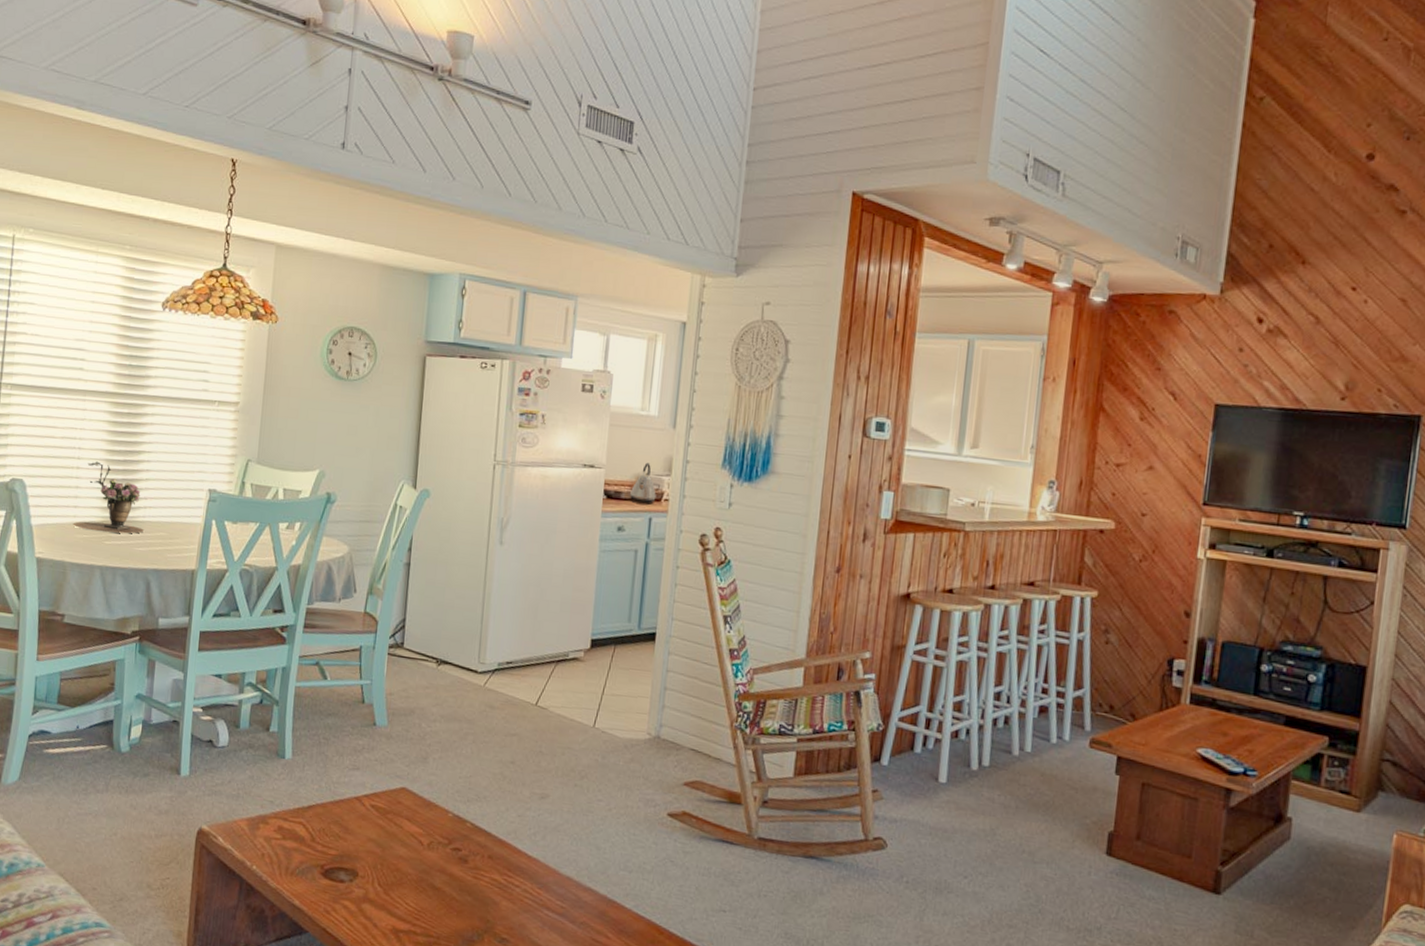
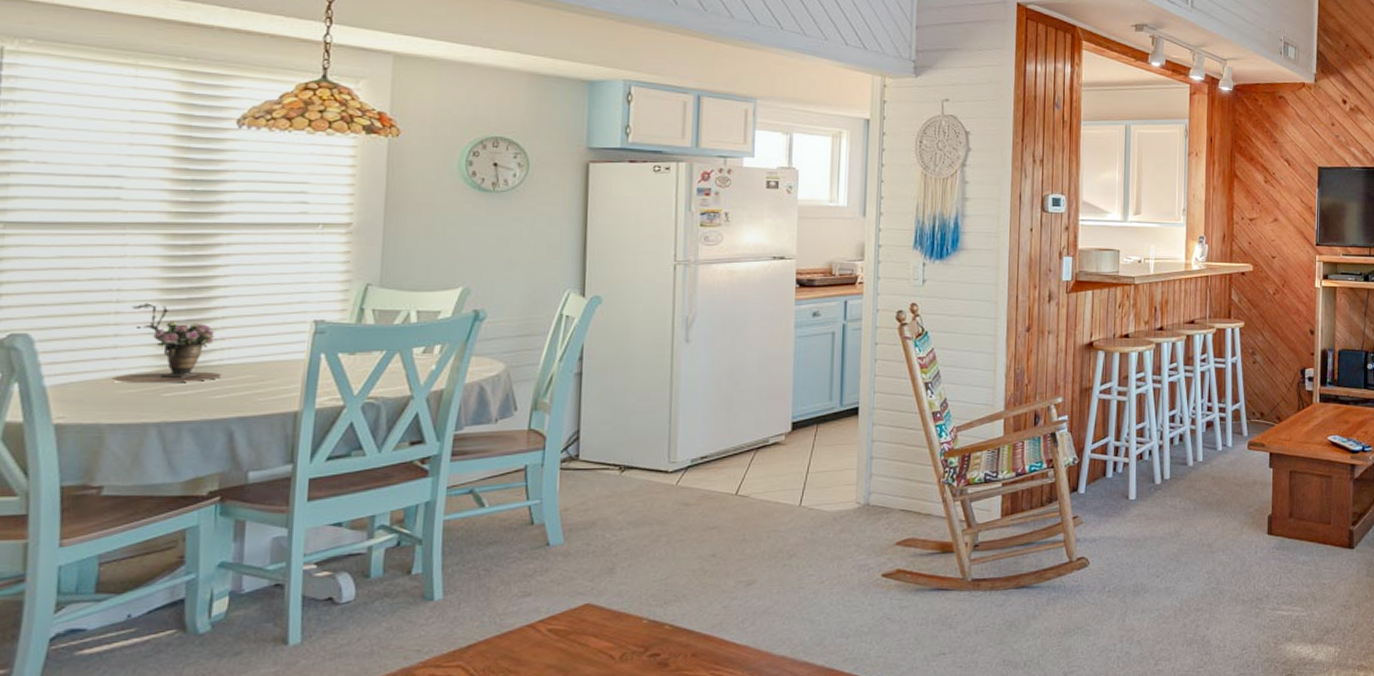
kettle: present [629,462,656,505] -> none [822,250,850,290]

